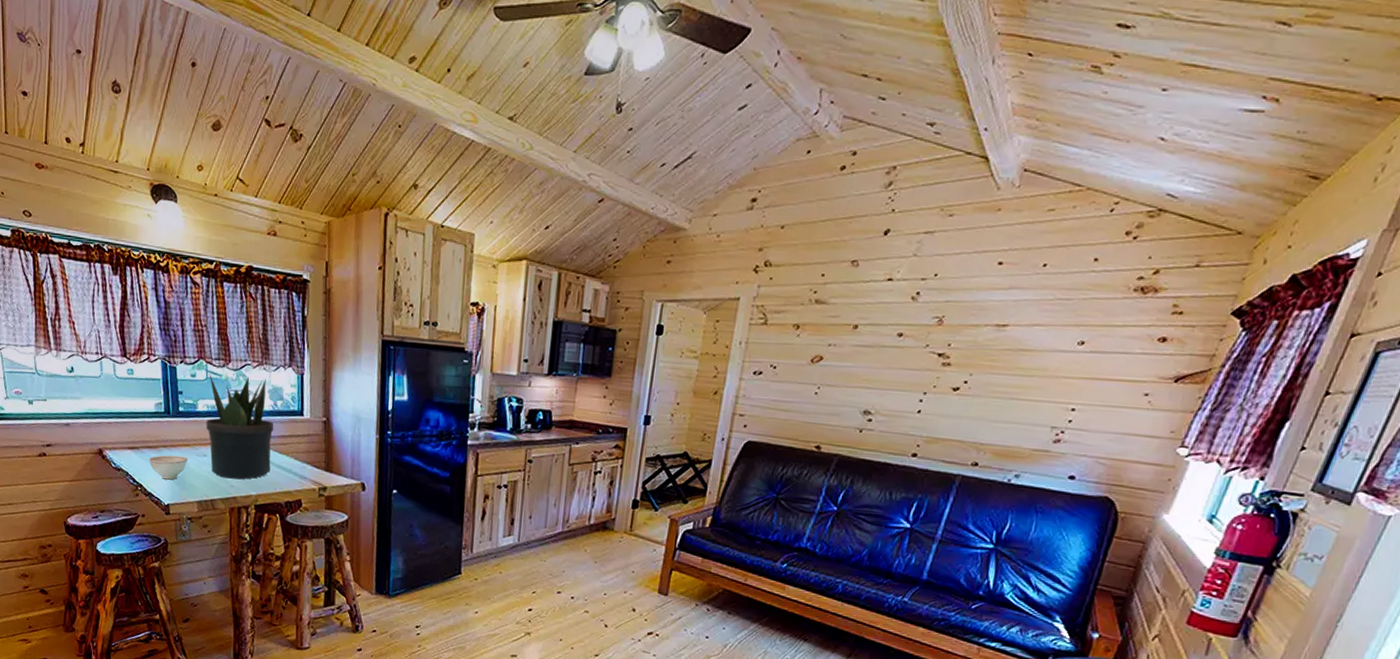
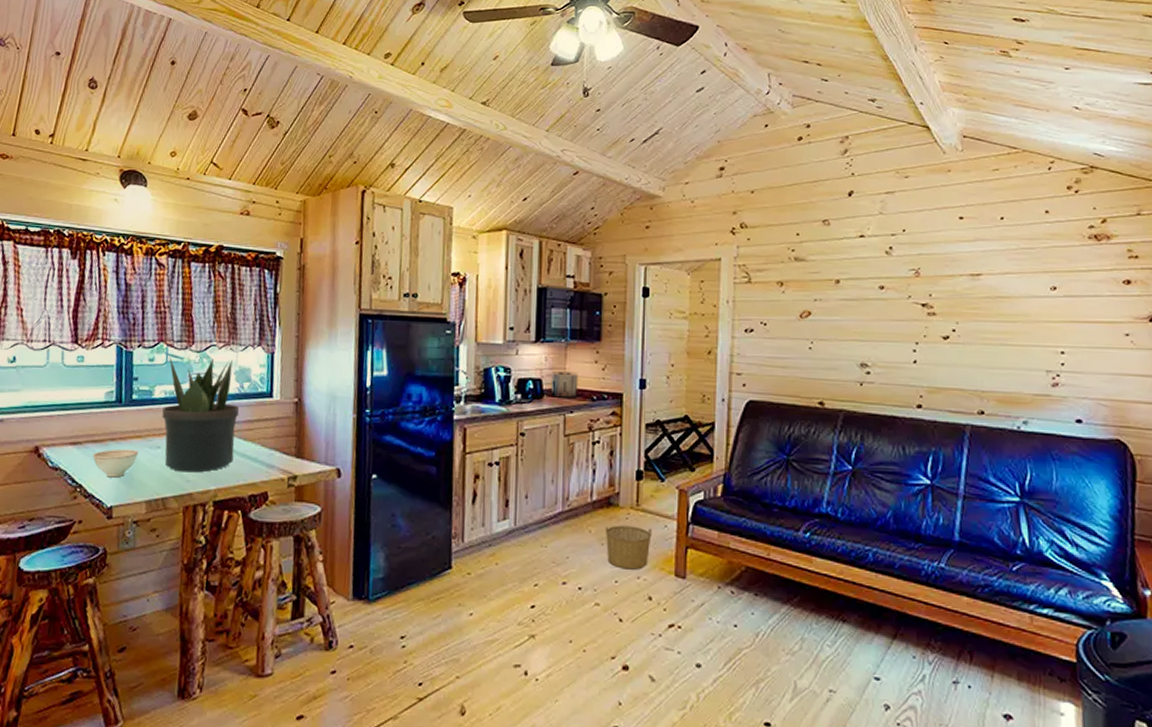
toaster: none [559,404,587,431] -> present [550,371,578,398]
basket: none [599,546,642,586] -> present [605,525,652,570]

